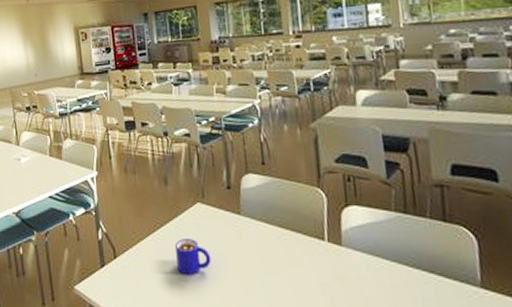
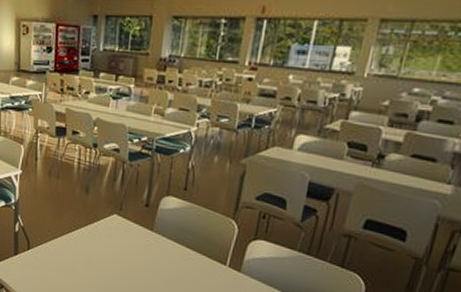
mug: present [175,239,212,276] -> none [85,243,118,275]

